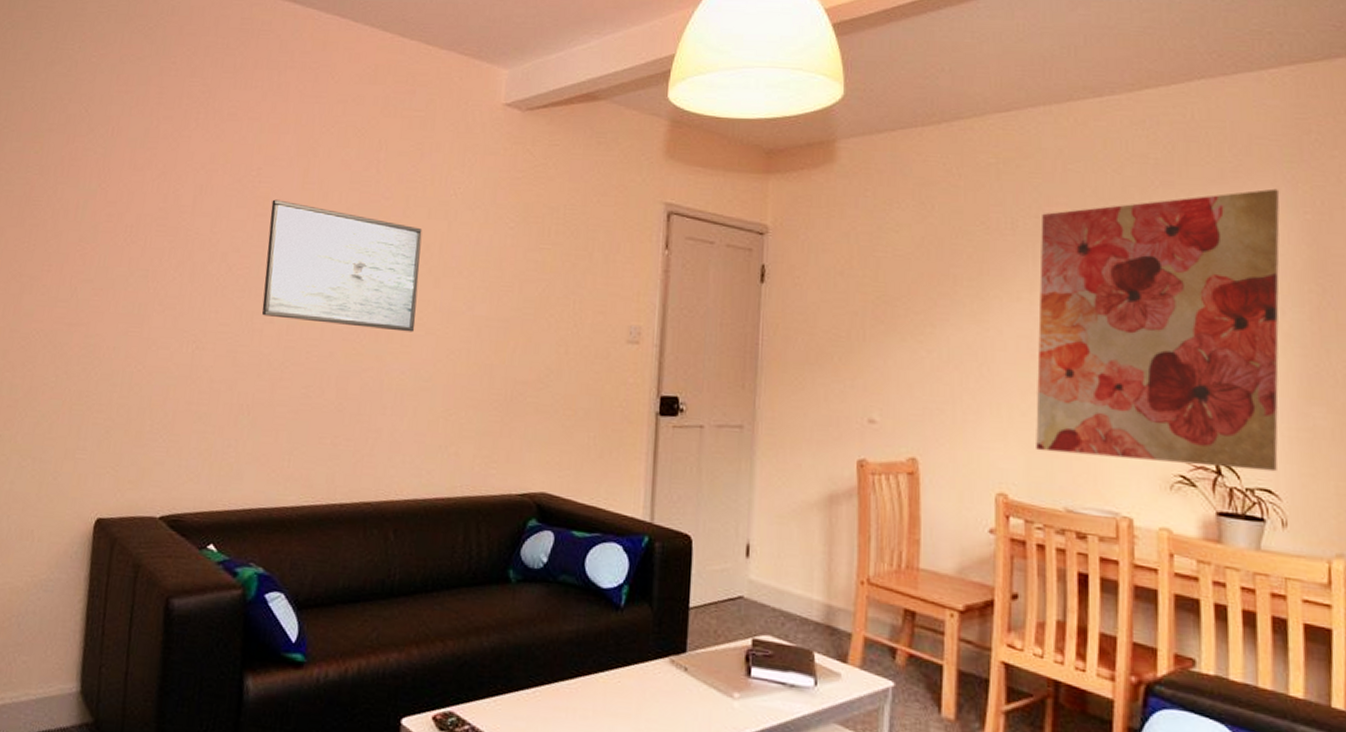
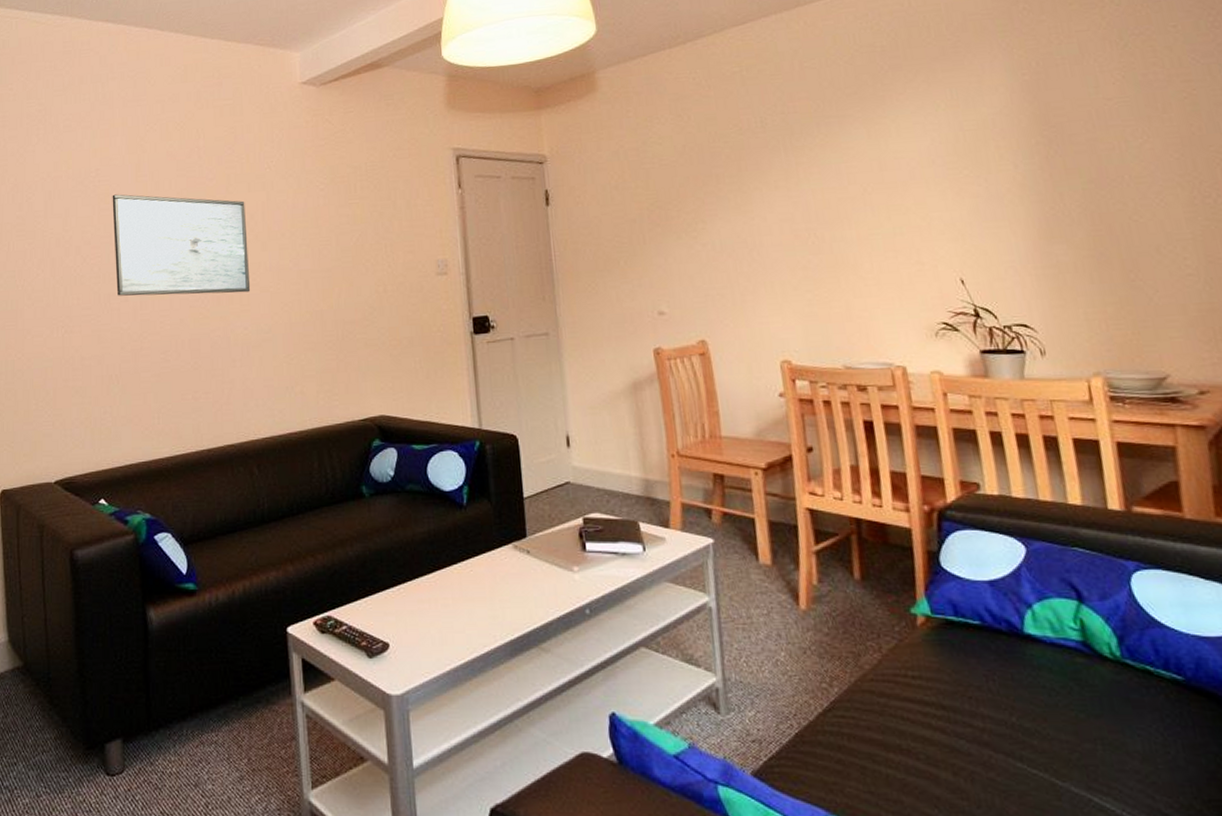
wall art: present [1036,188,1280,472] -> none [787,57,1030,319]

